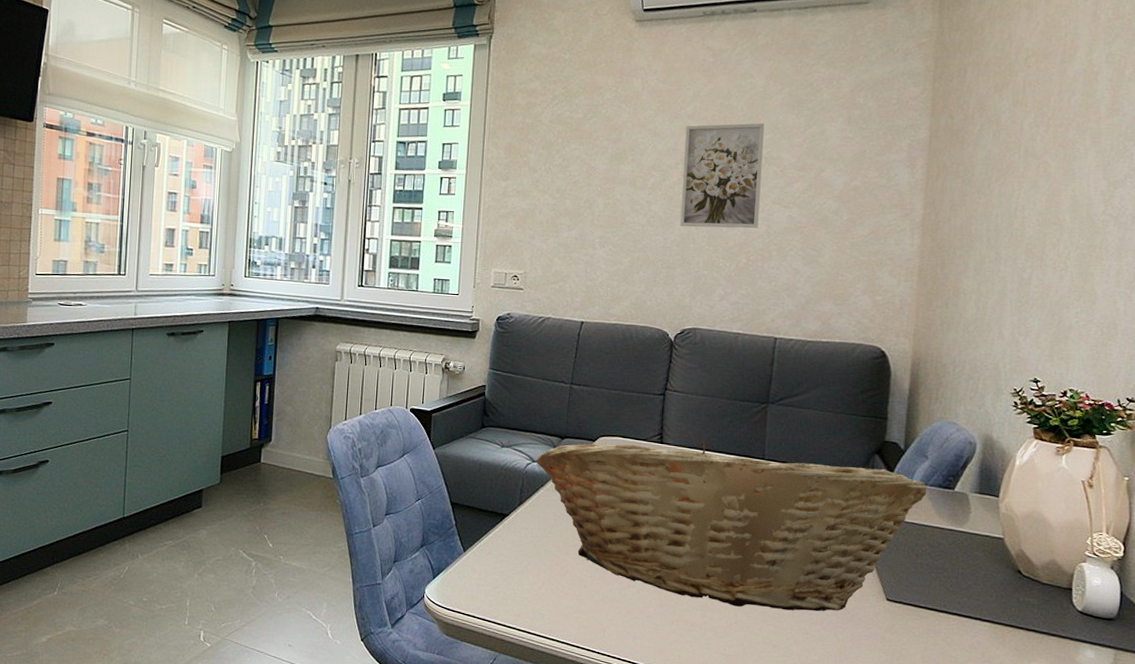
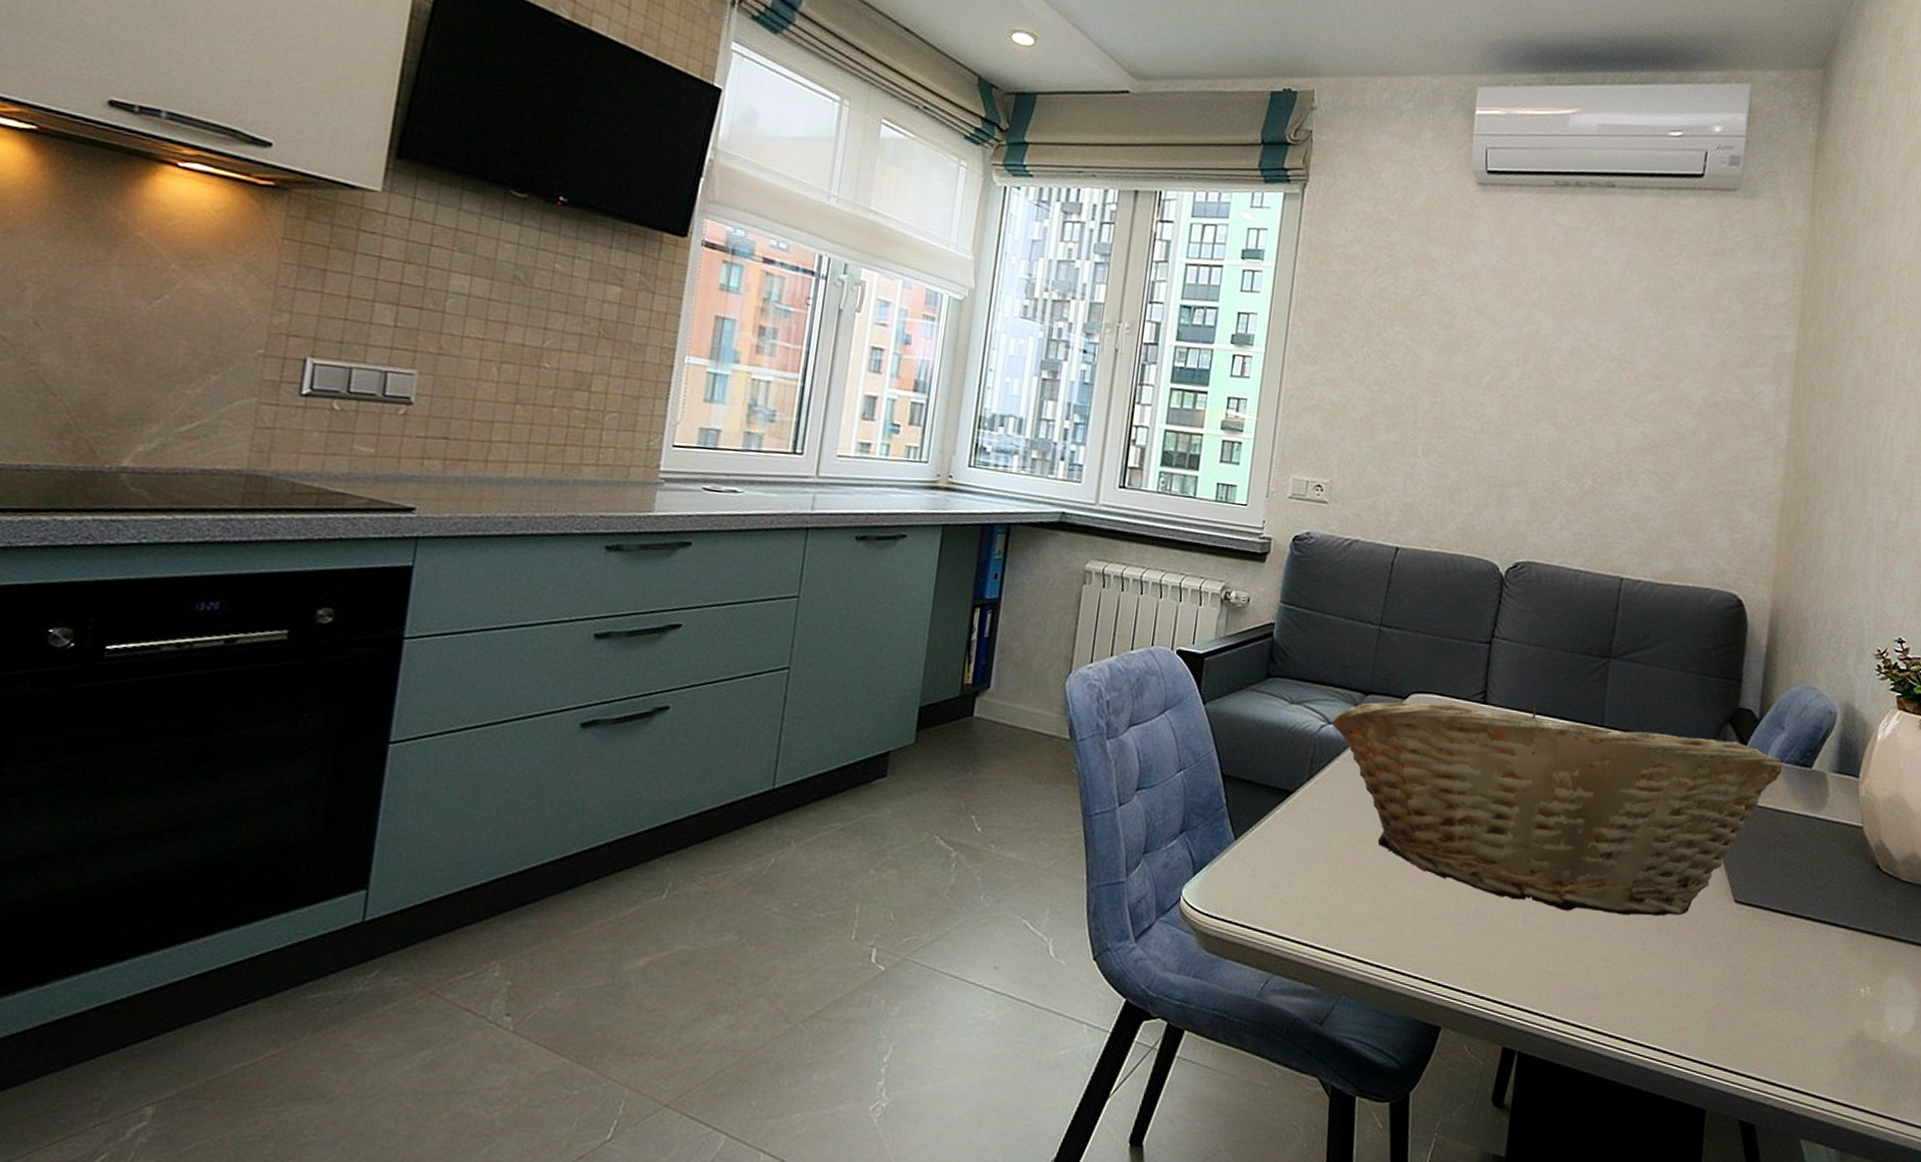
wall art: present [680,123,765,229] -> none [1518,315,1619,444]

